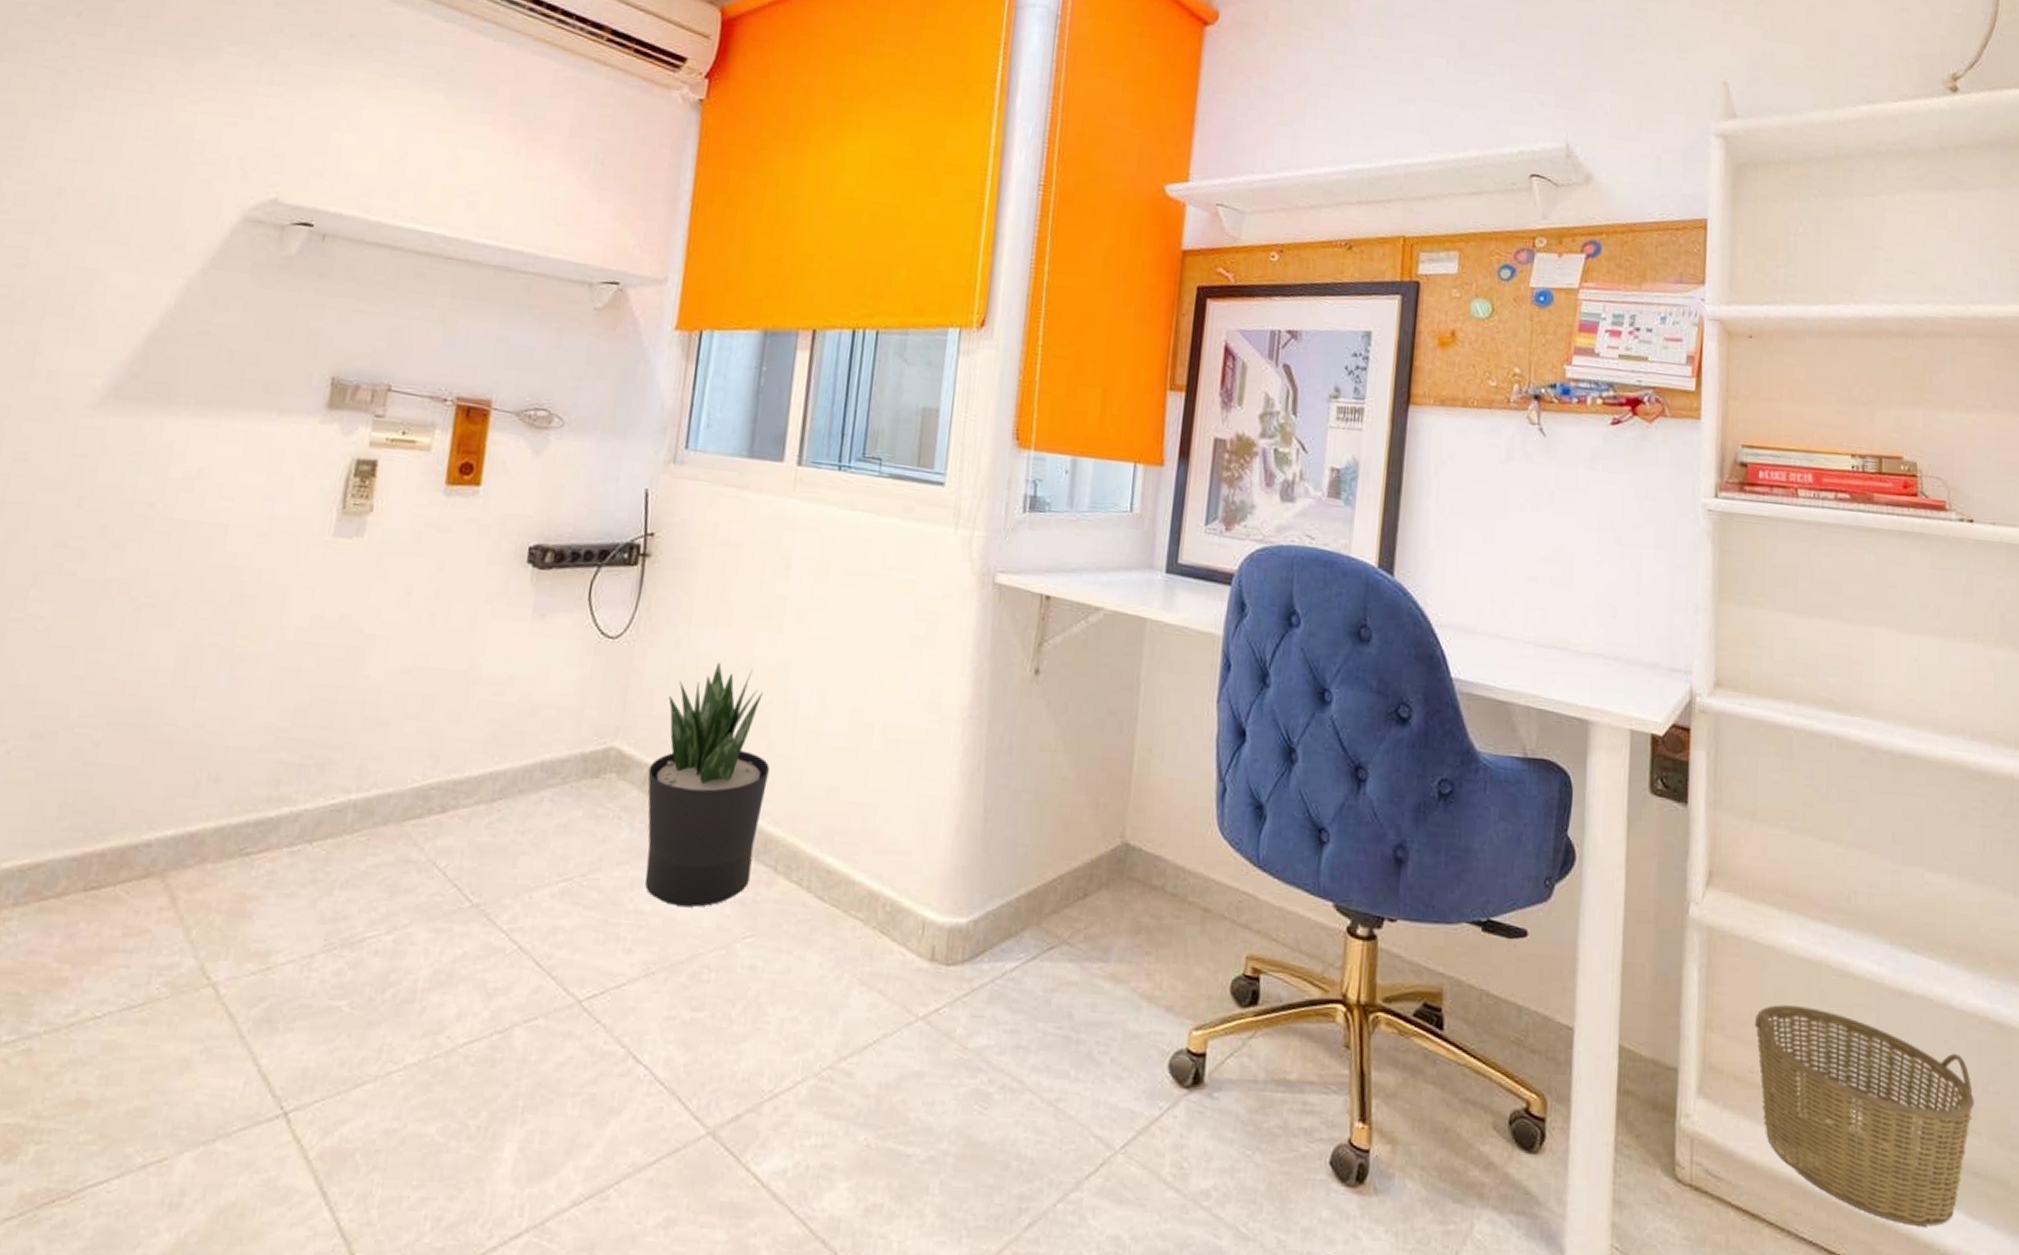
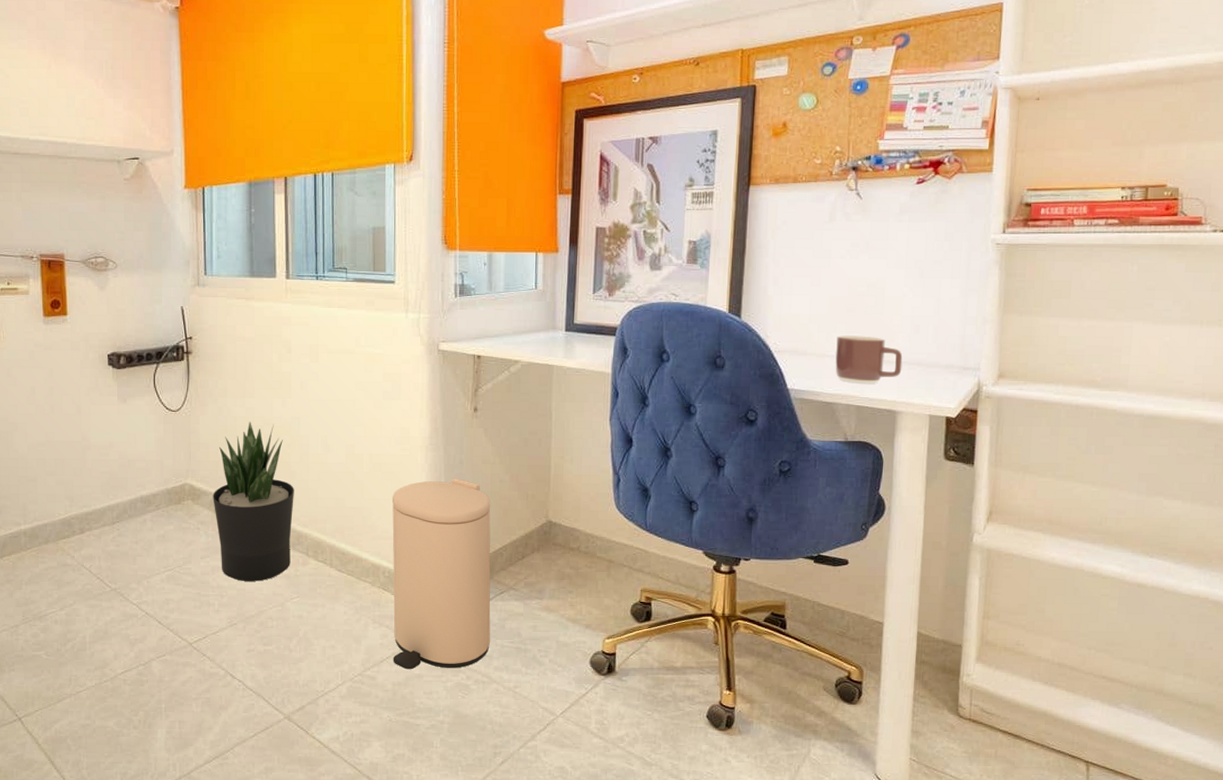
pedal bin: none [882,769,1047,1065] -> present [391,478,491,670]
mug: none [1511,611,1596,681] -> present [835,335,903,384]
basket: present [1754,1004,1974,1227] -> none [1021,599,1192,738]

